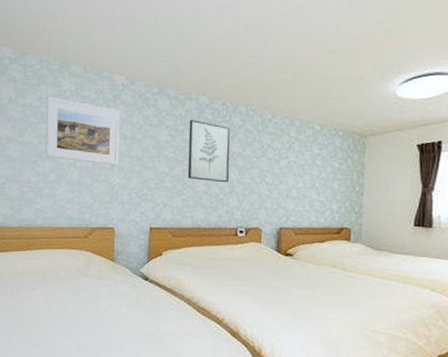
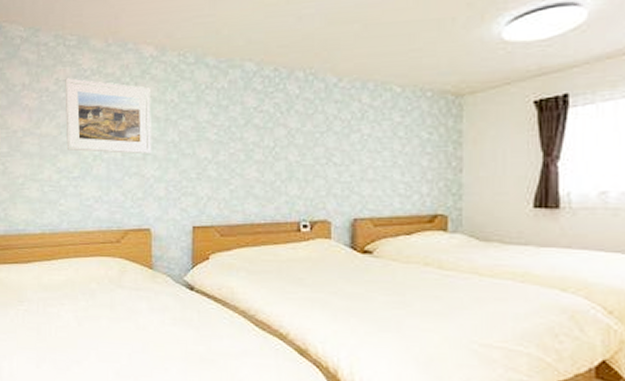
wall art: present [187,120,231,183] -> none [234,92,287,167]

